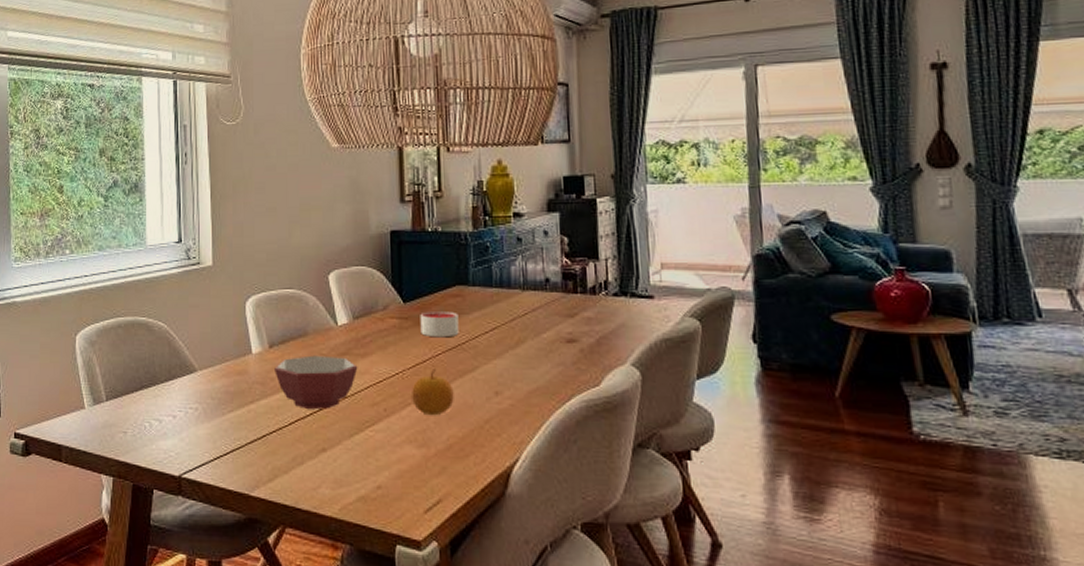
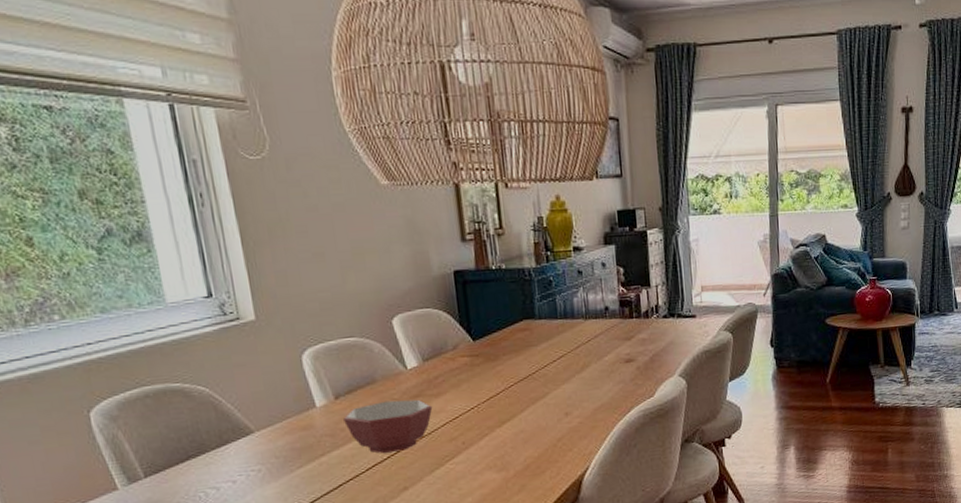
fruit: present [412,369,454,416] -> none [488,399,529,442]
candle: present [420,311,459,338] -> none [490,345,529,371]

